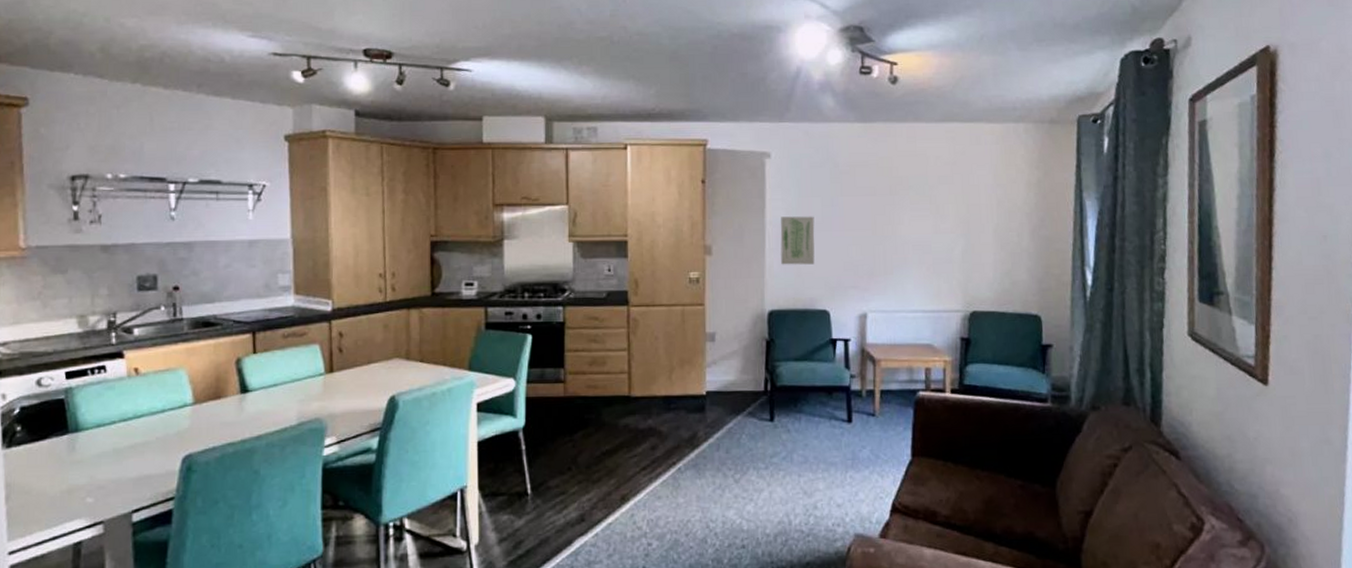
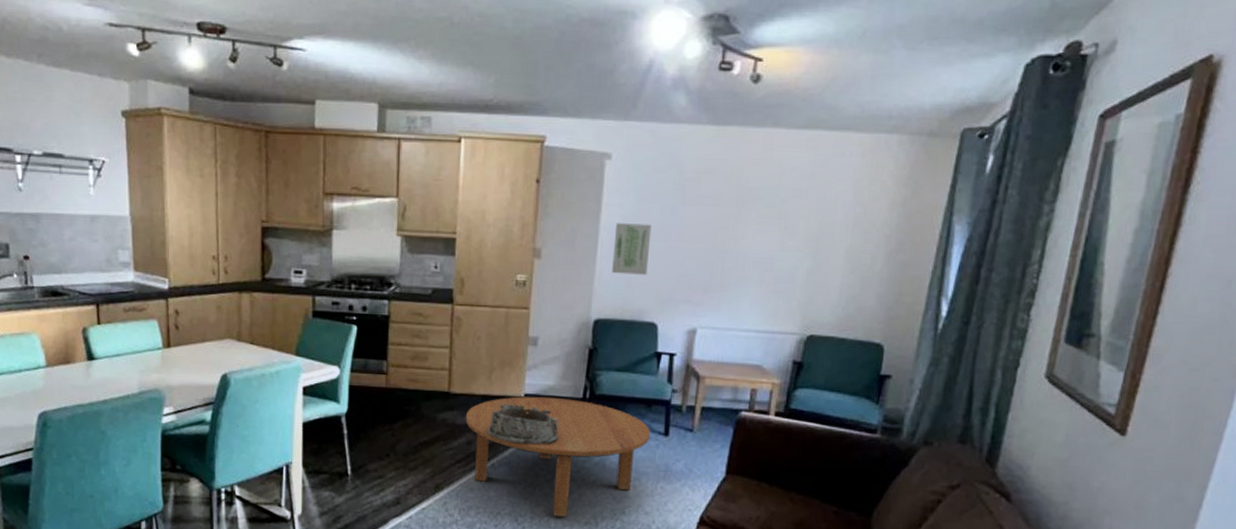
coffee table: none [649,392,834,518] -> present [466,396,650,517]
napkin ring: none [671,403,744,444] -> present [487,403,559,445]

